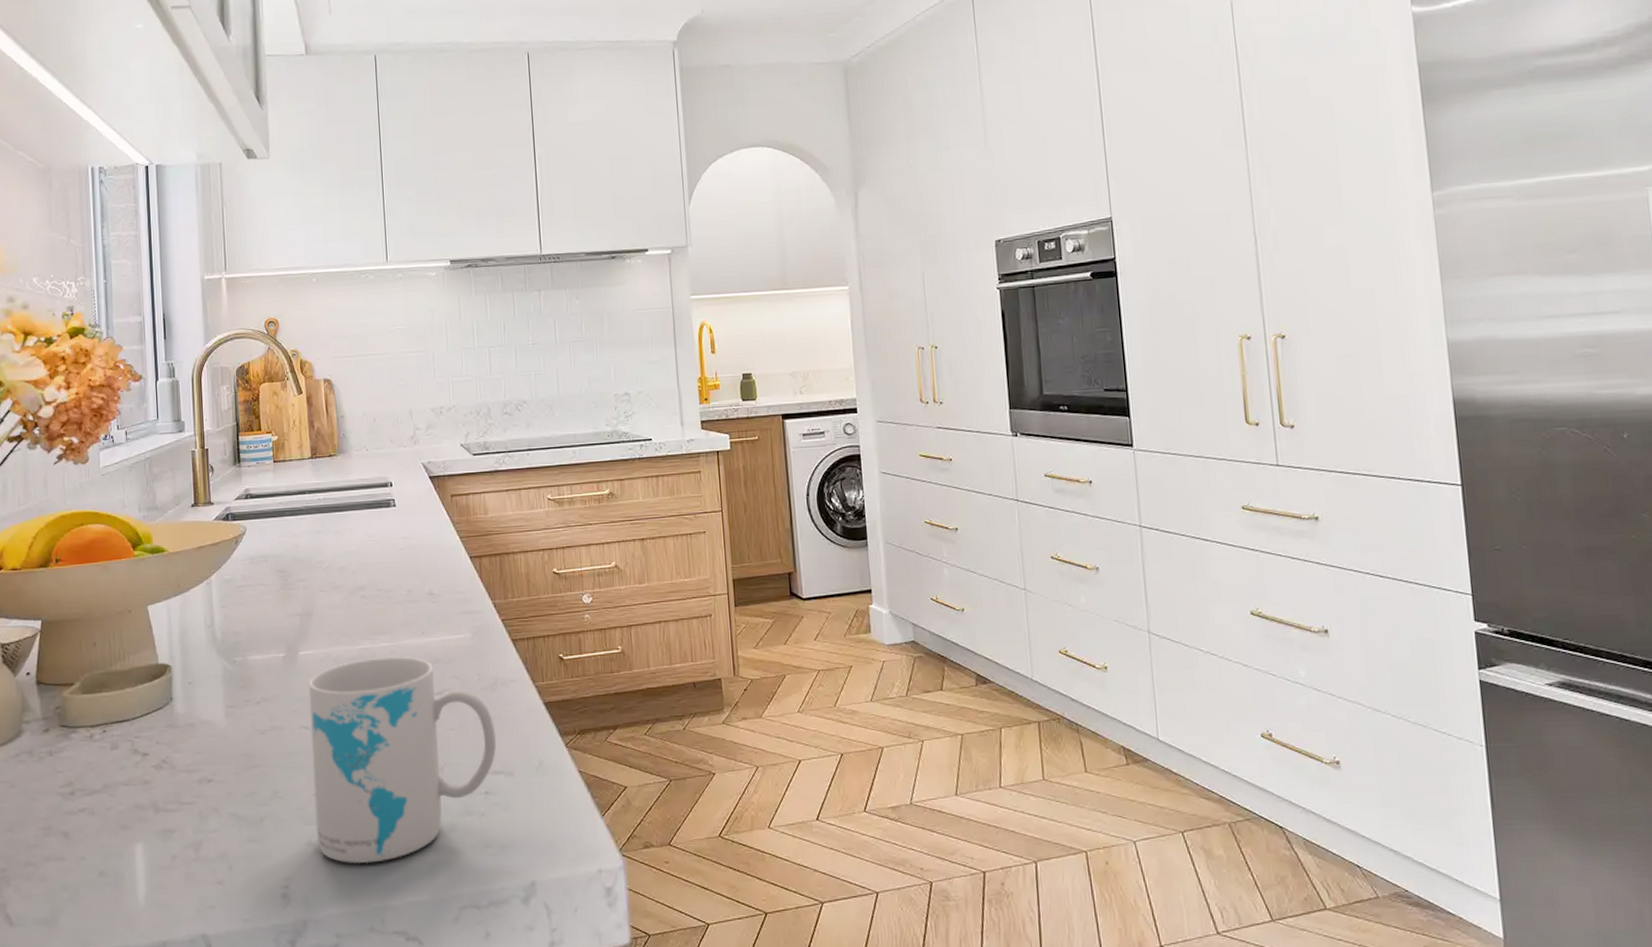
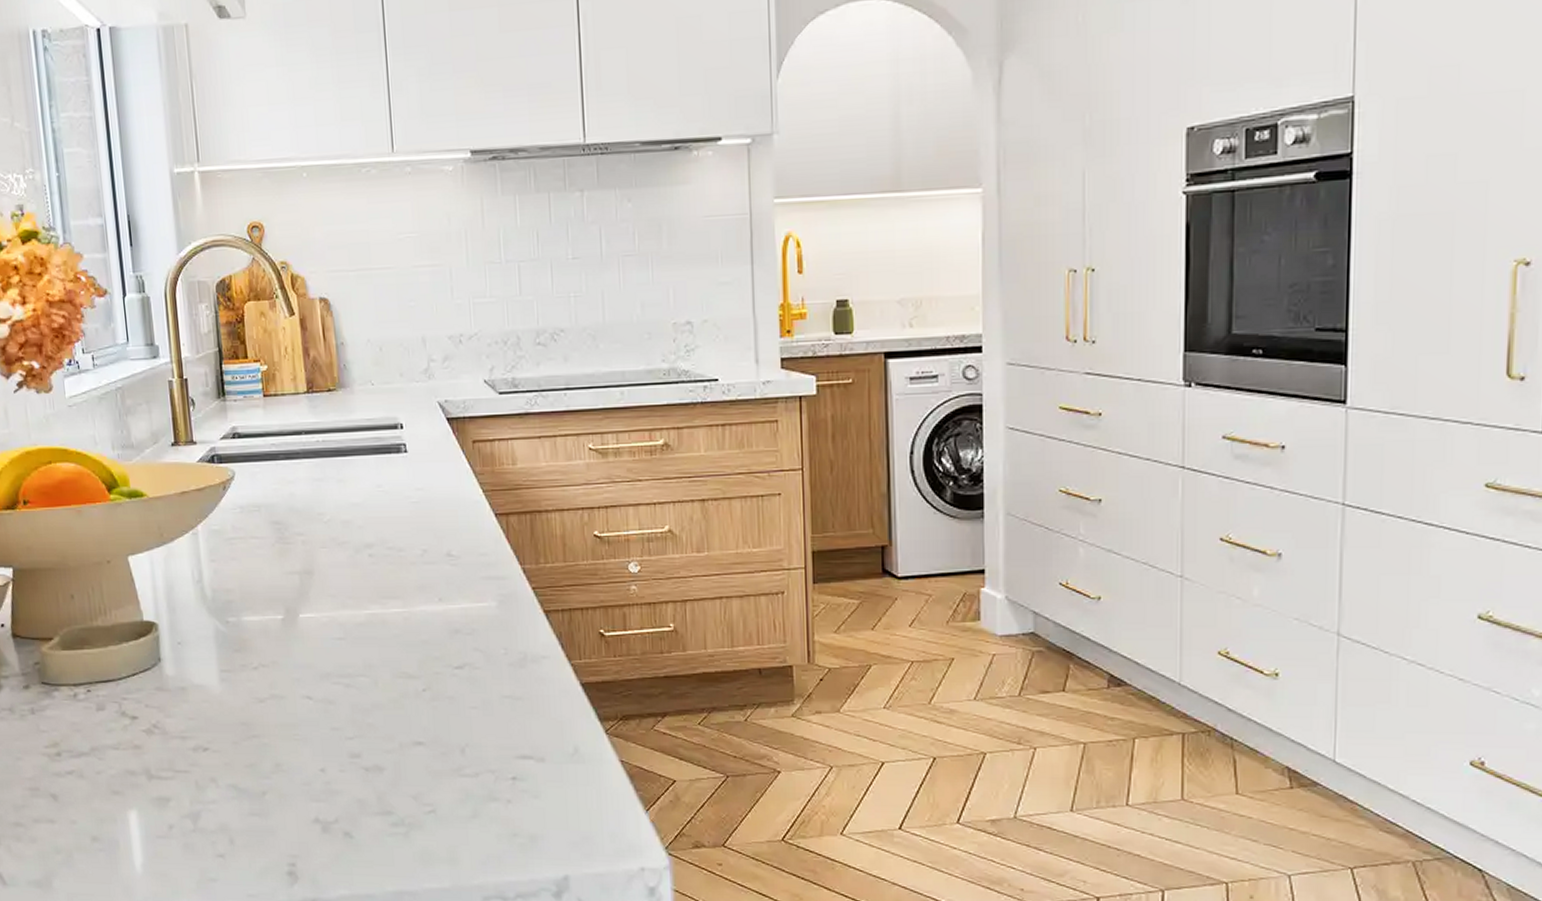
mug: present [308,657,497,864] -> none [311,624,526,846]

